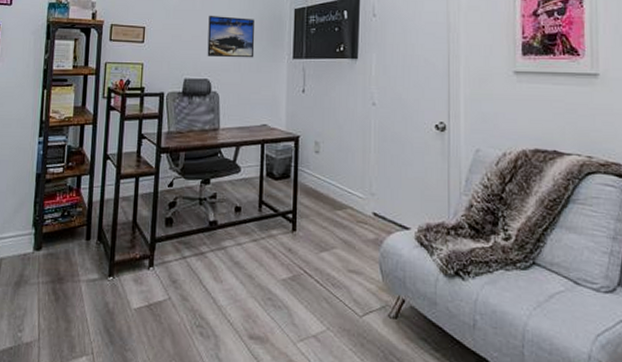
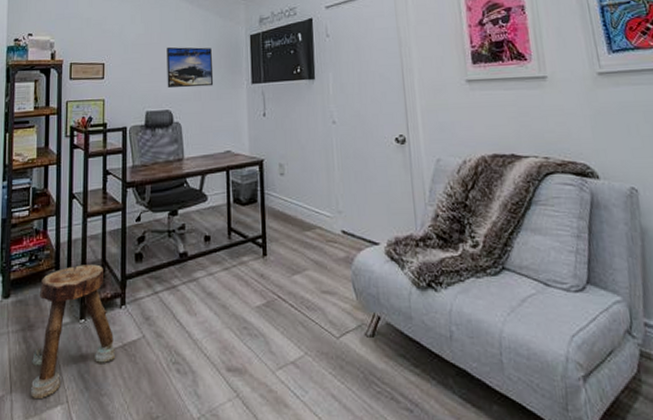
stool: none [57,224,141,348] -> present [30,264,115,398]

